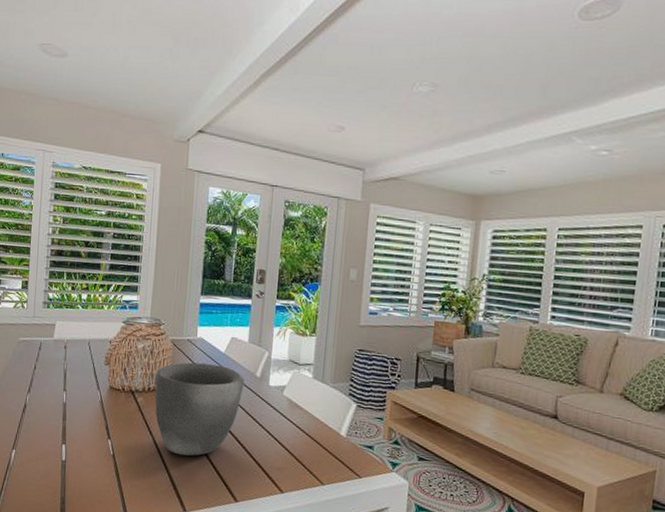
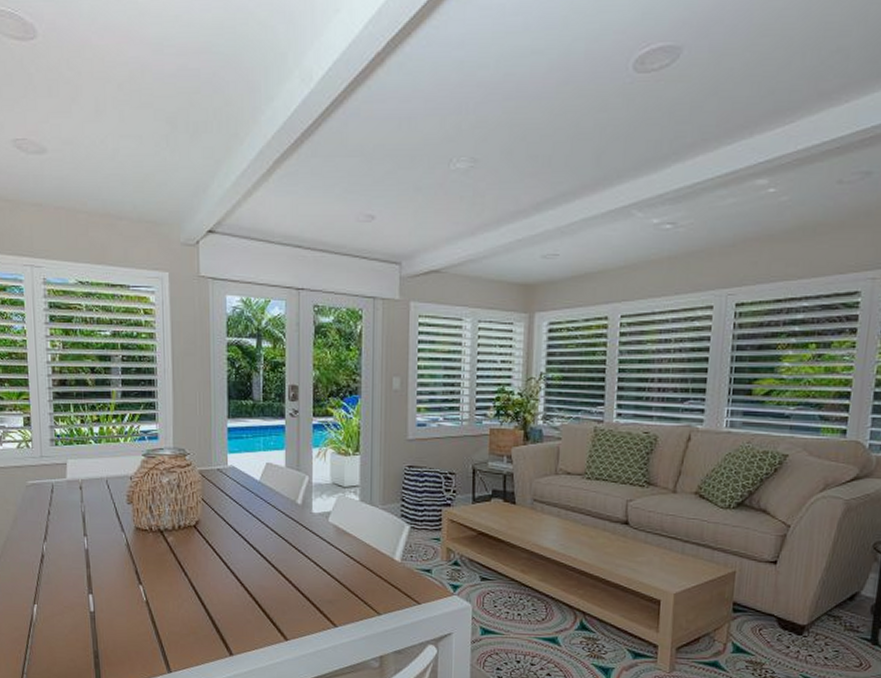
bowl: present [154,362,244,456] -> none [184,494,284,596]

